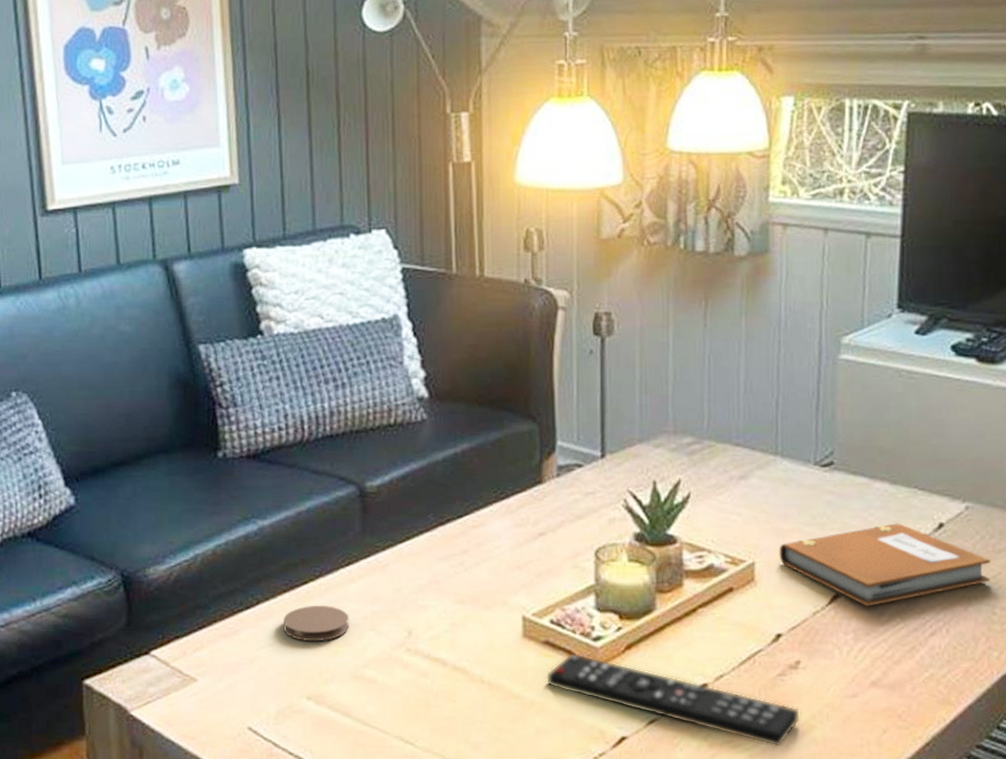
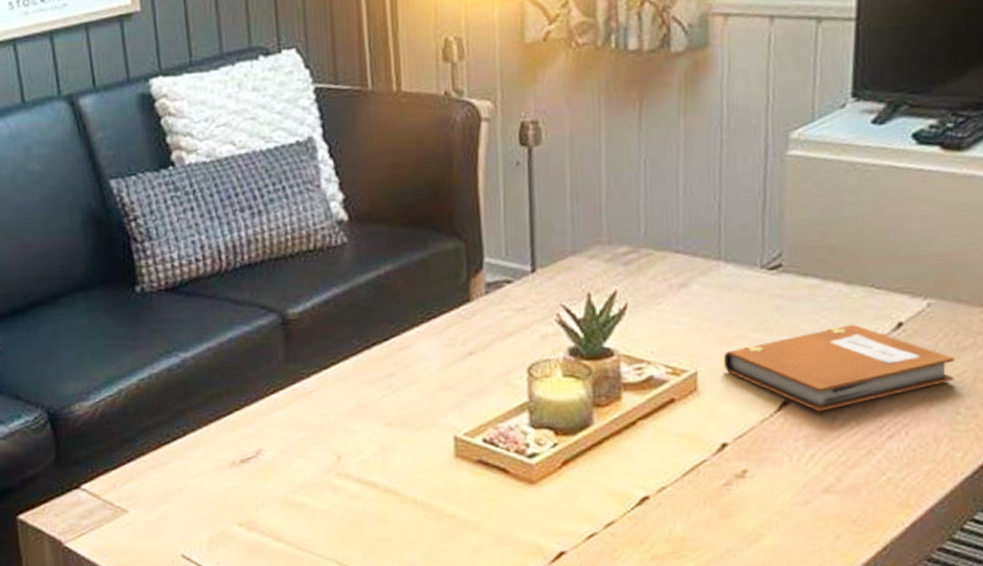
coaster: present [283,605,349,642] -> none [211,434,278,470]
remote control: present [545,653,800,747] -> none [480,471,747,556]

